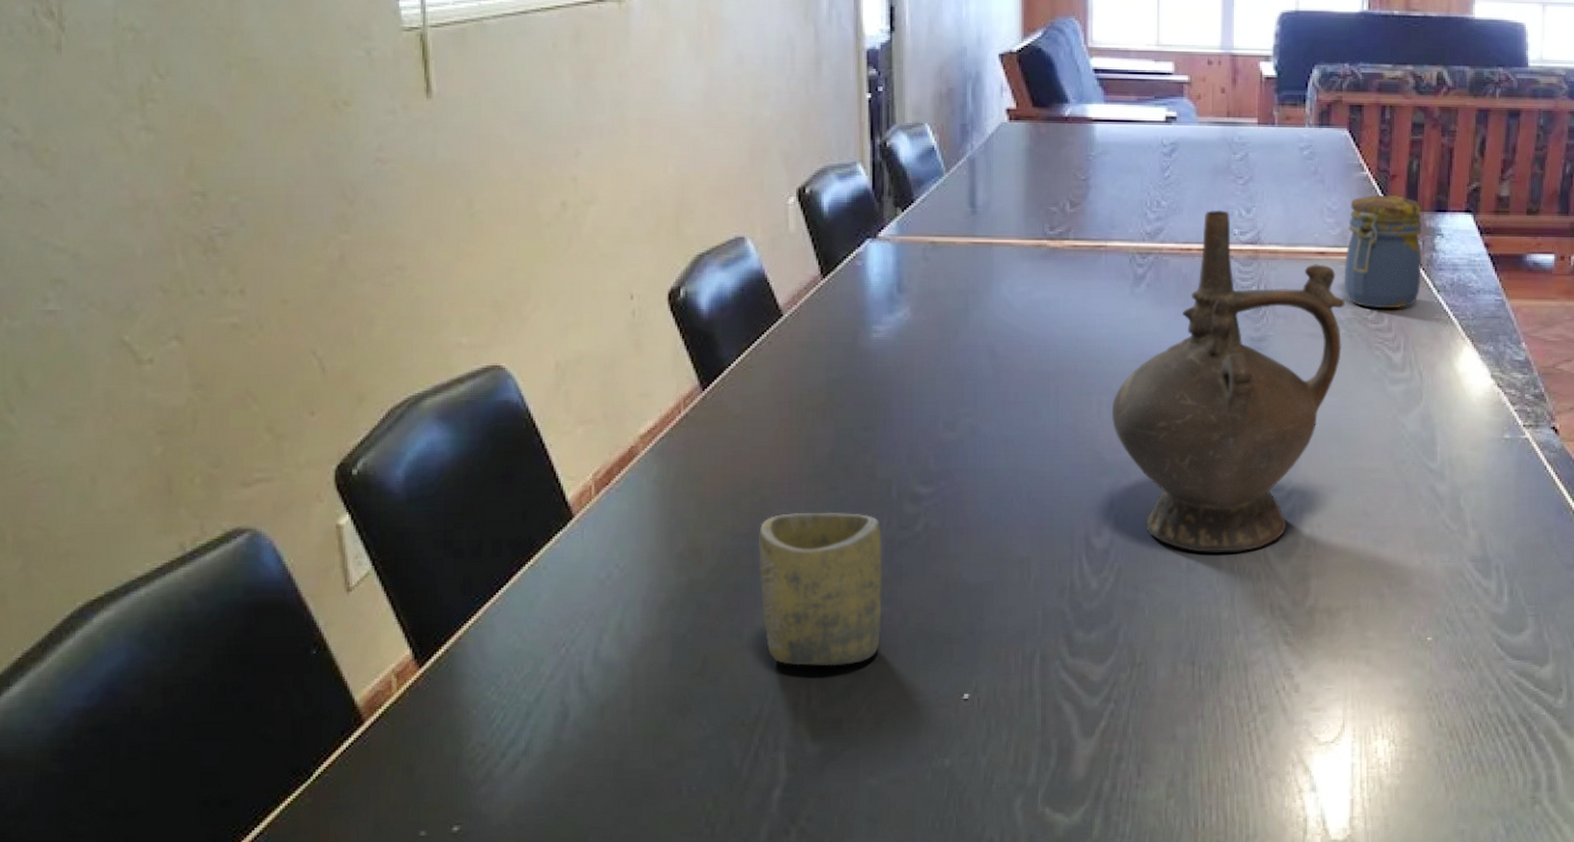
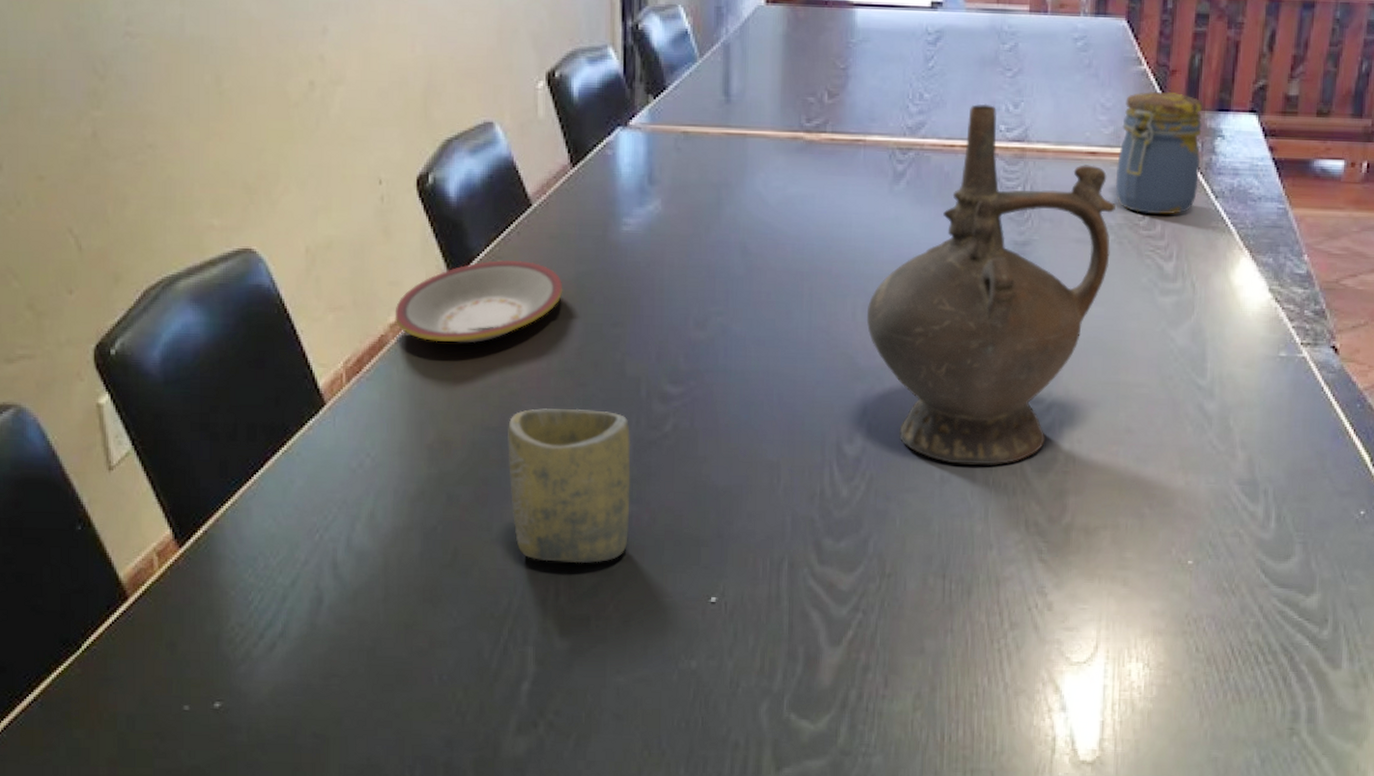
plate: none [645,369,814,452] -> present [395,259,563,344]

